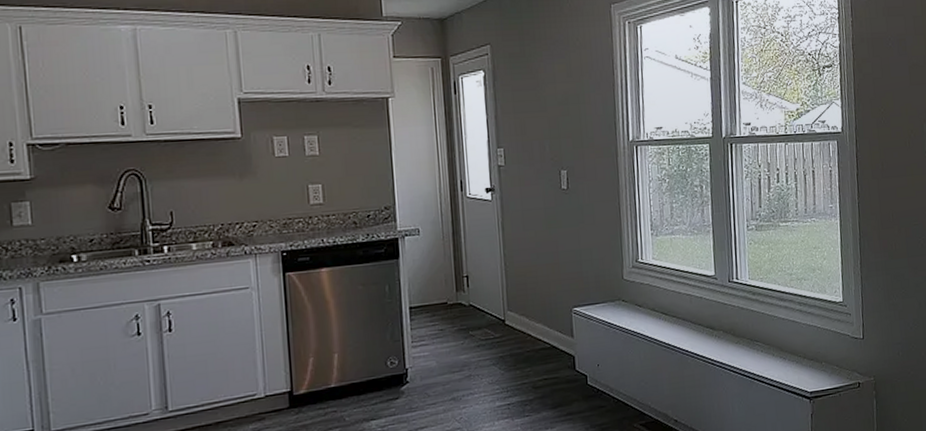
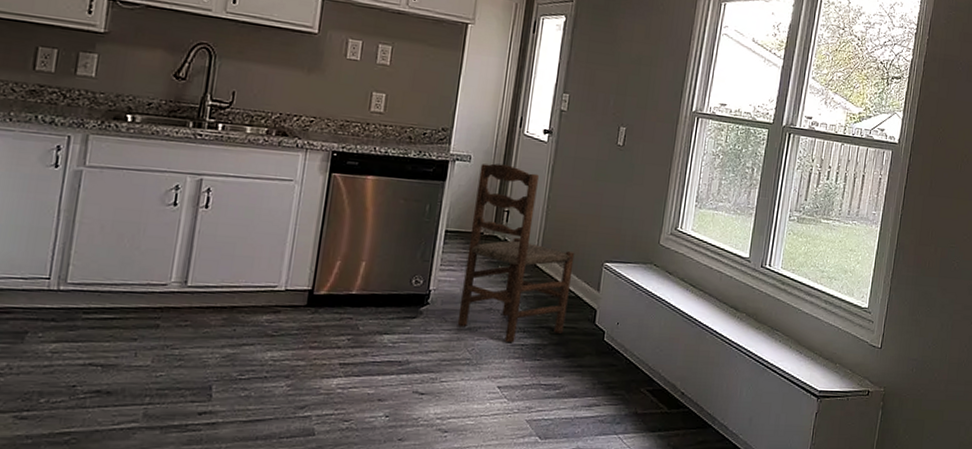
dining chair: none [430,230,547,406] -> present [457,163,575,343]

